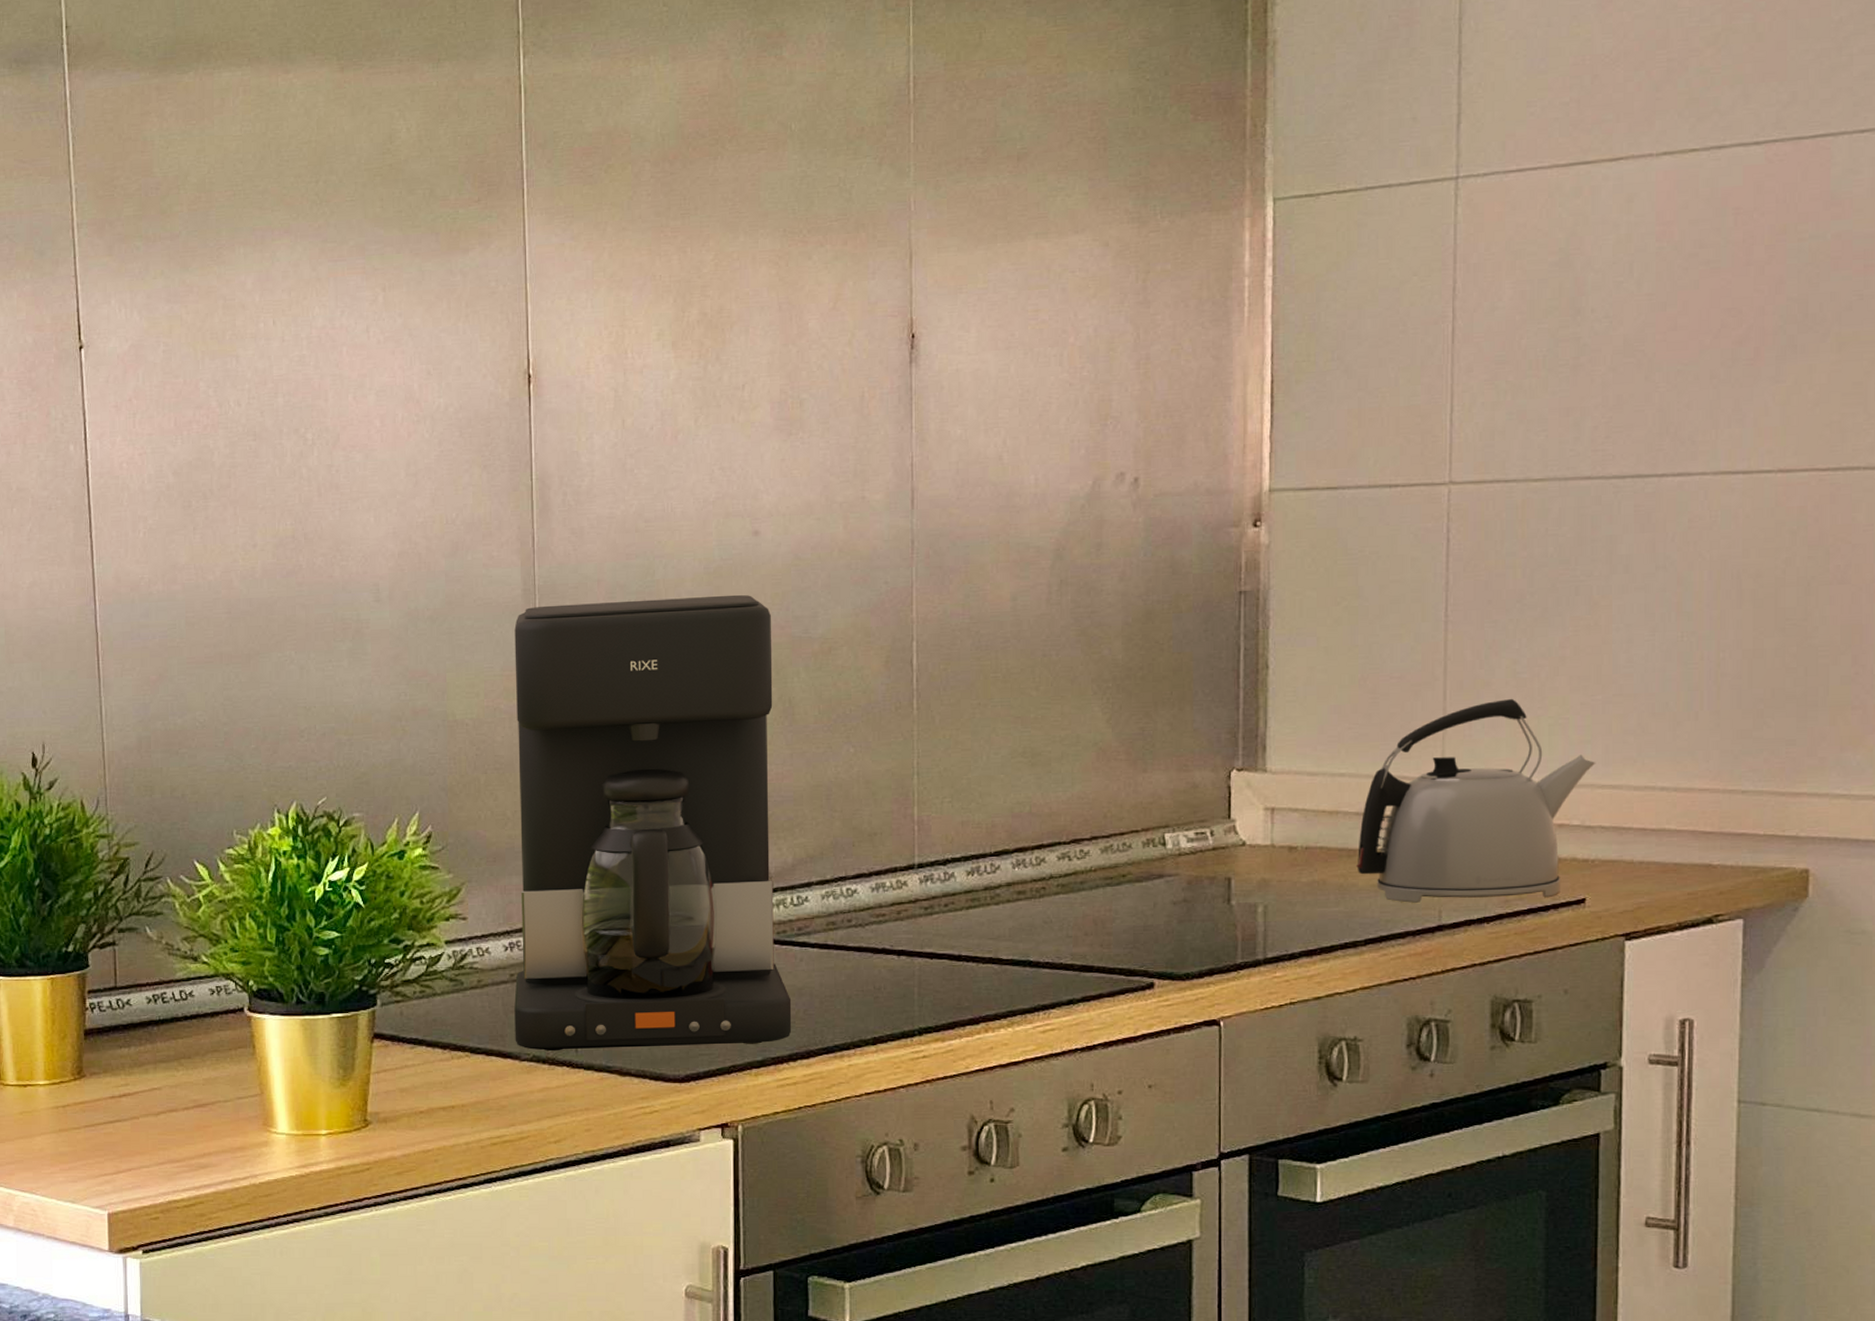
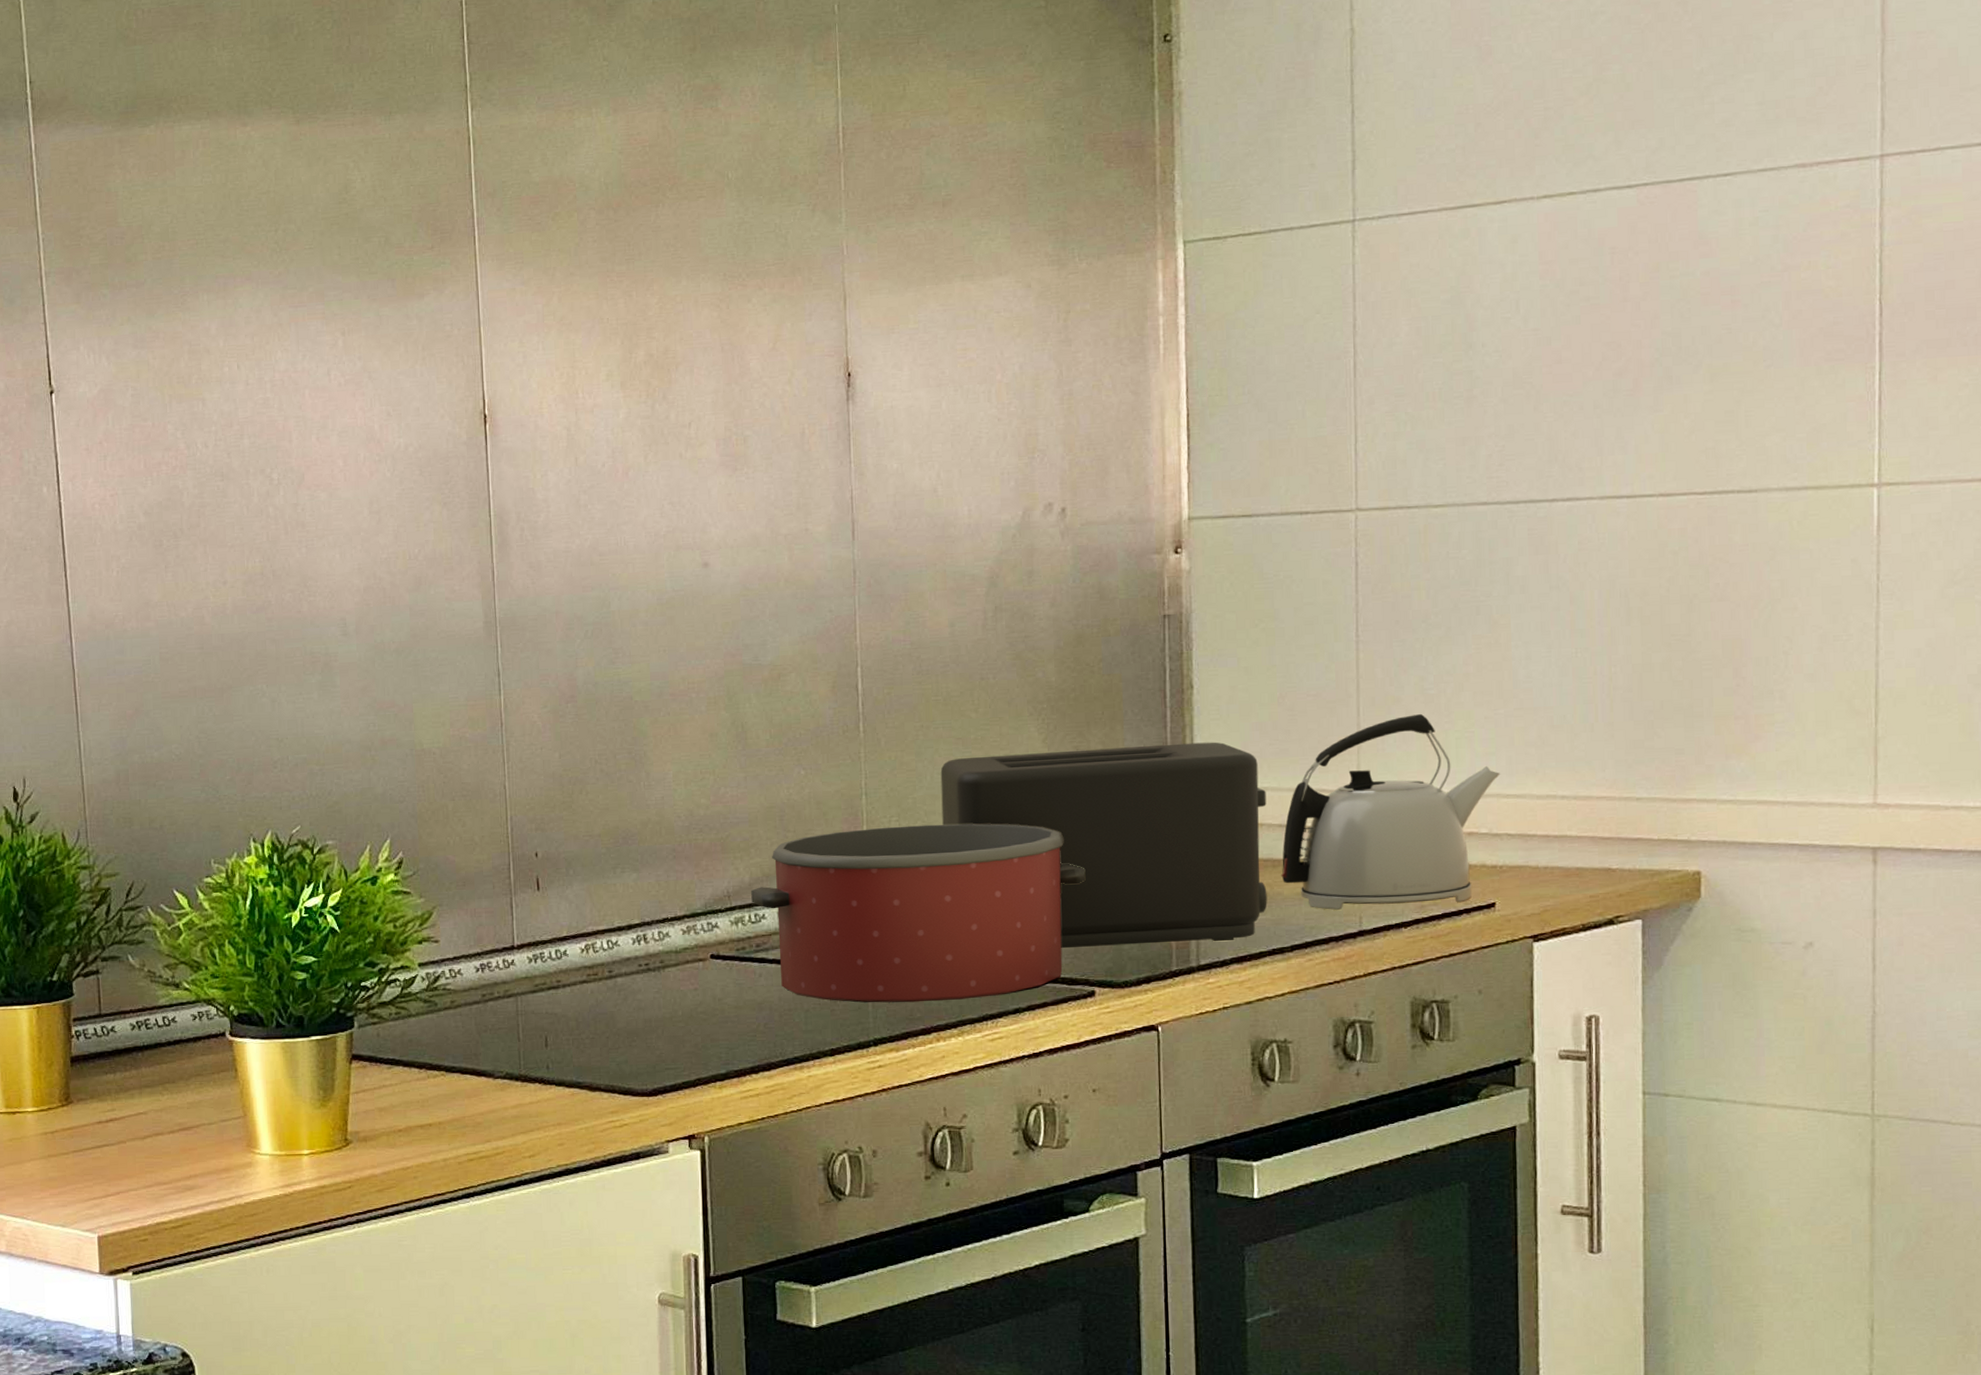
coffee maker: present [514,594,792,1051] -> none [477,624,753,1068]
cooking pot: none [794,806,1148,991] -> present [751,823,1086,1003]
toaster: none [997,725,1343,938] -> present [940,742,1268,949]

